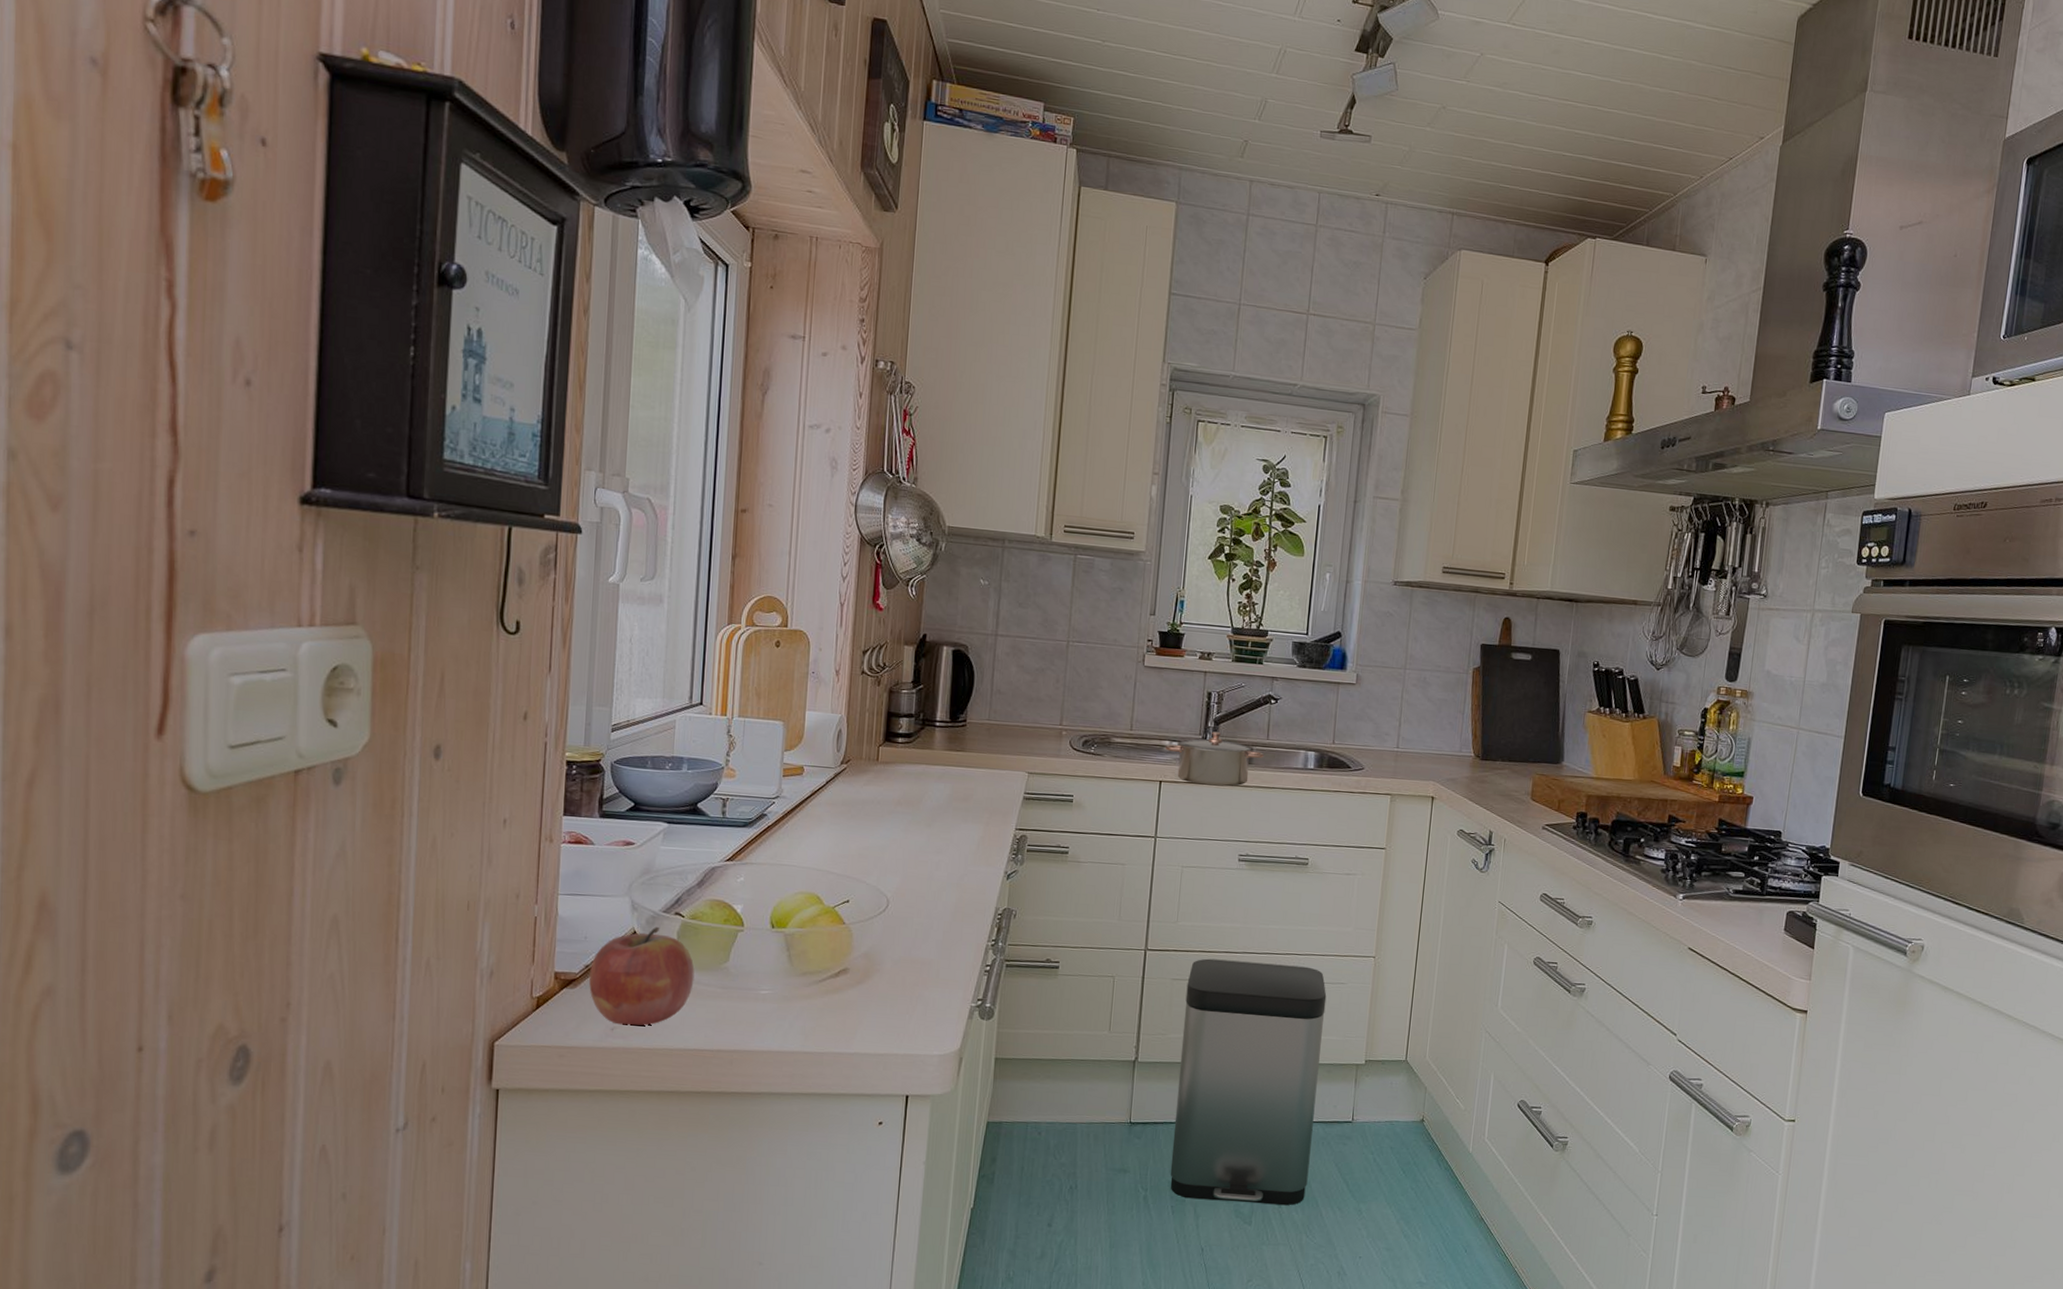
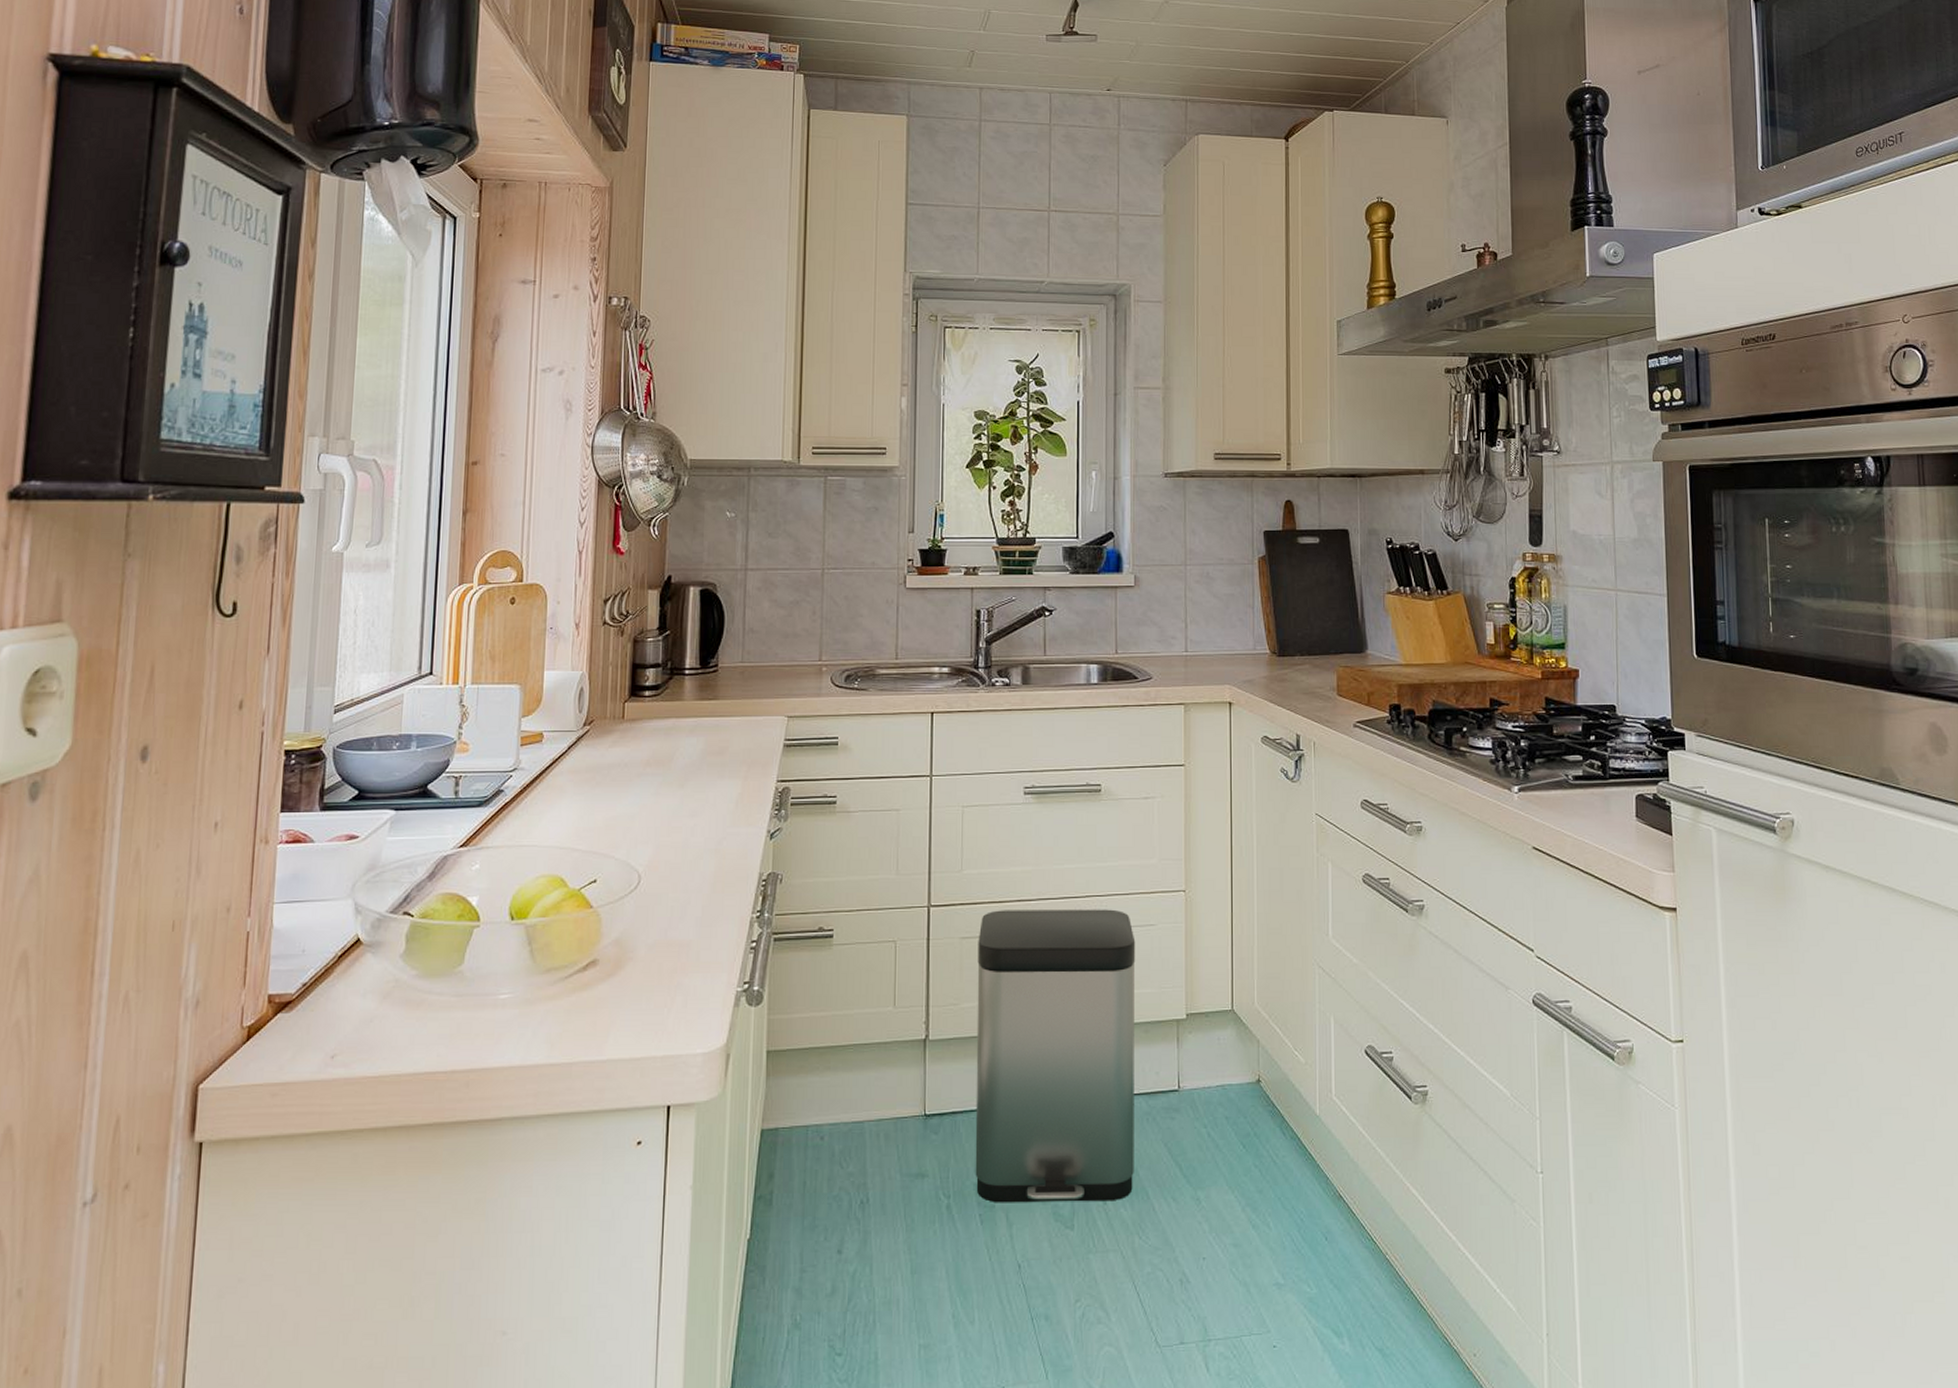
apple: present [589,926,695,1026] -> none [307,930,425,1051]
cooking pot: present [1165,731,1264,787] -> none [934,652,1043,712]

